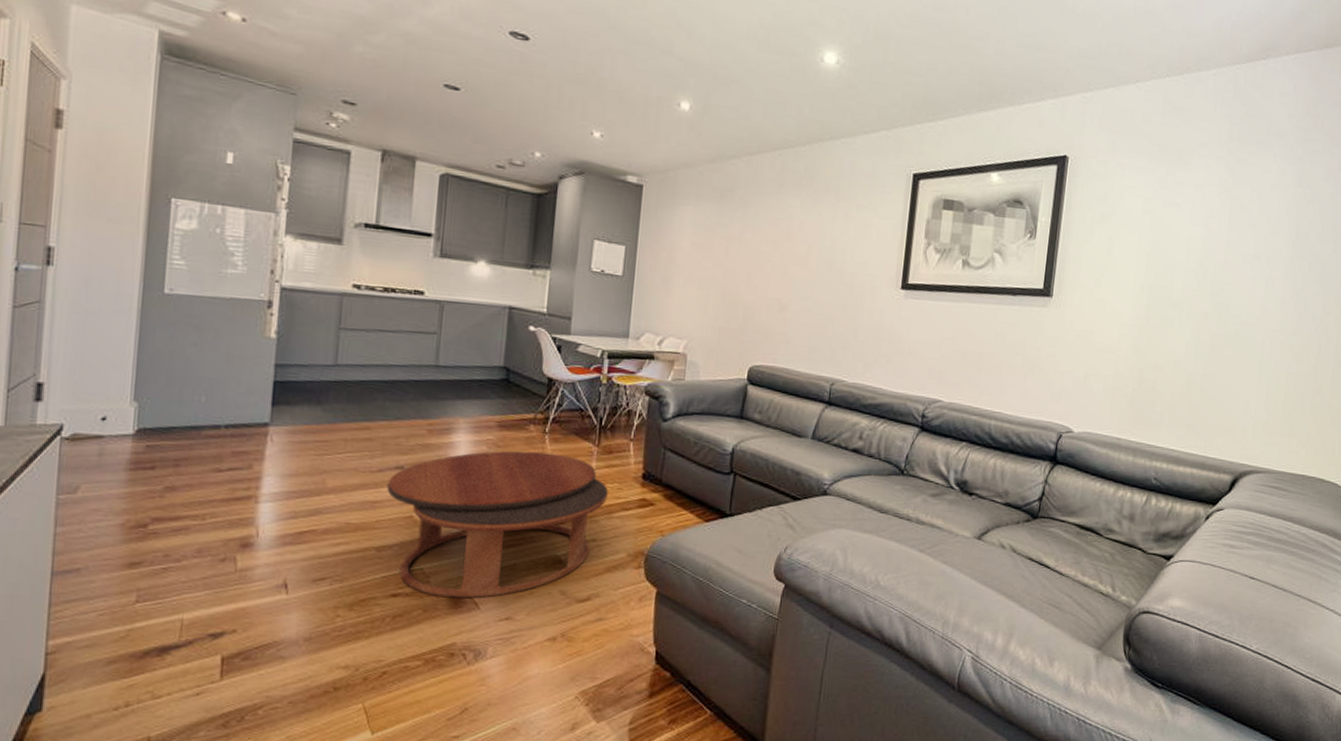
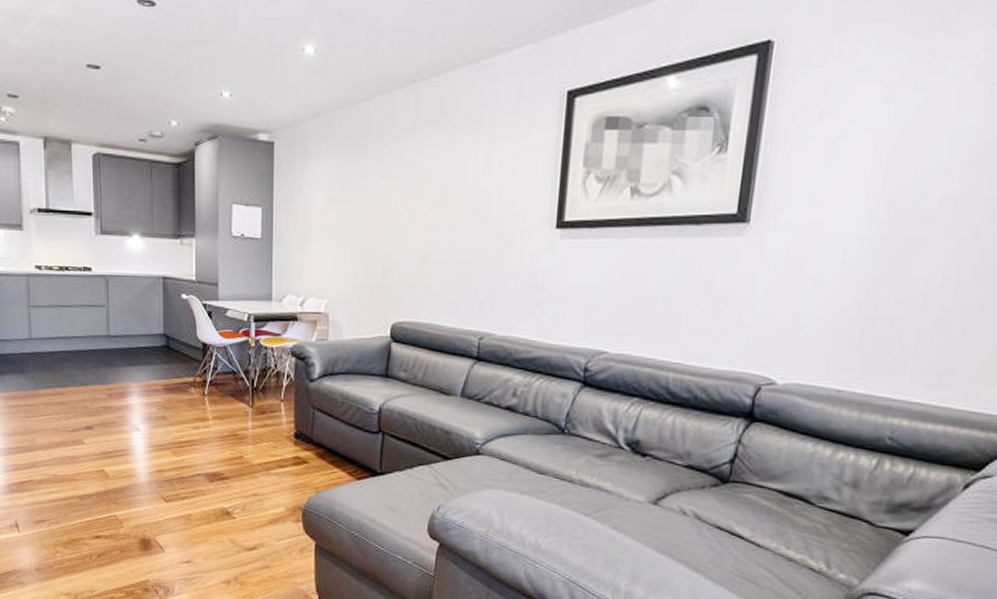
coffee table: present [386,450,608,599] -> none [81,412,265,543]

